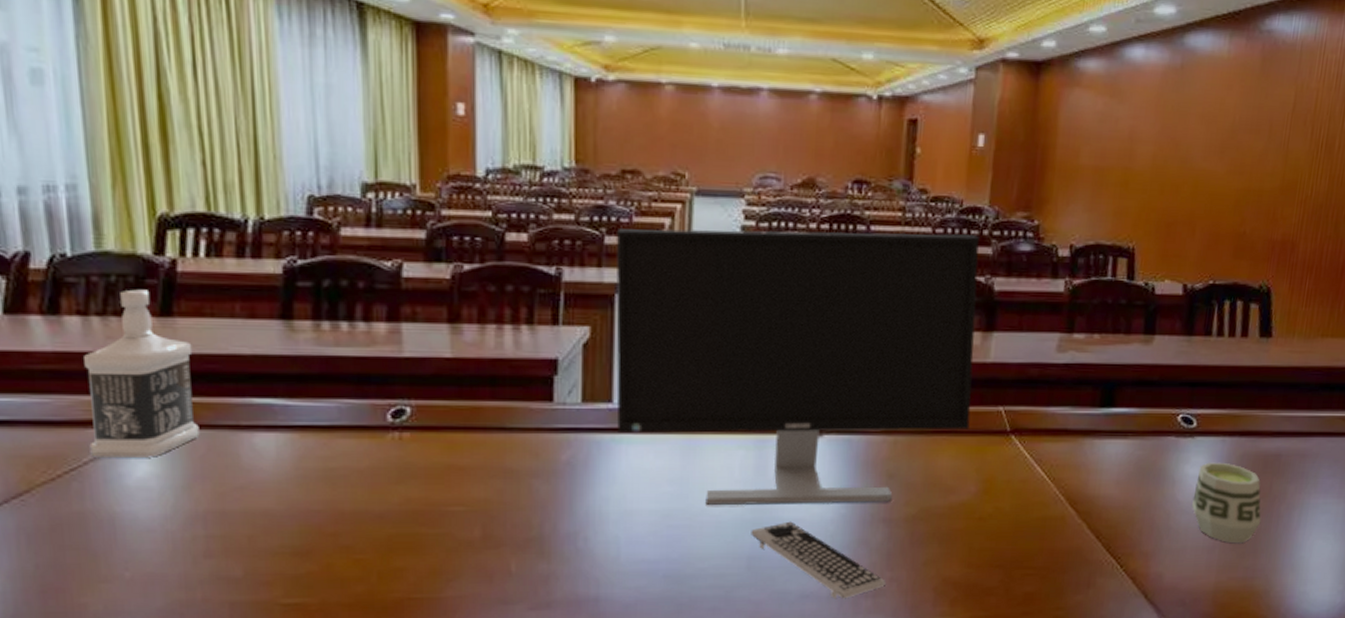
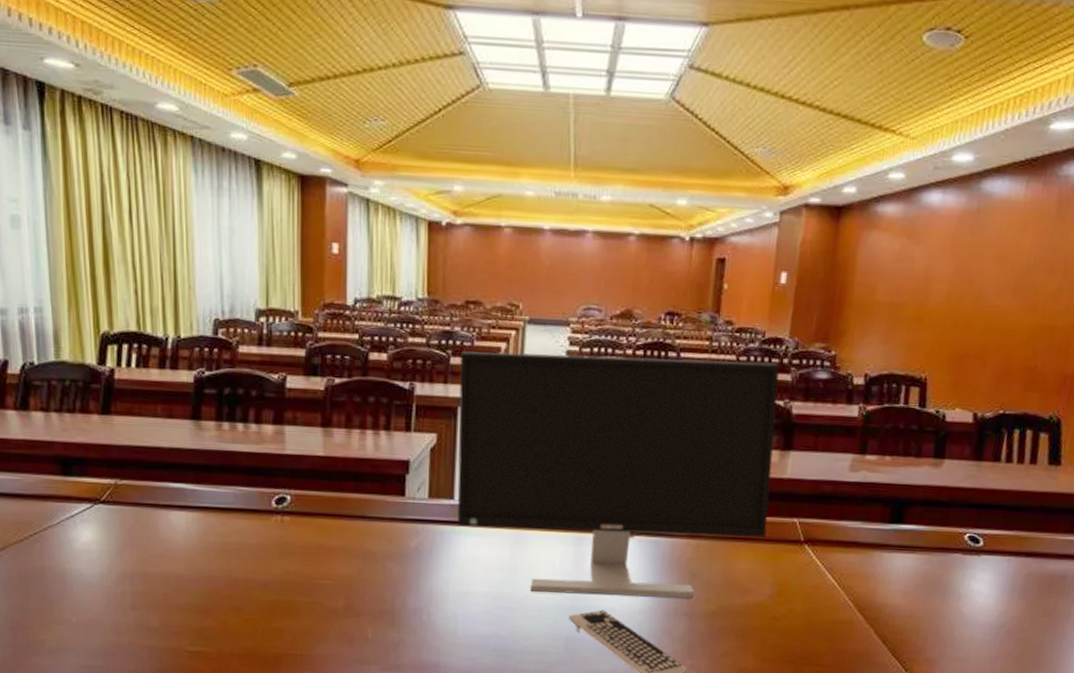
bottle: present [84,289,200,457] -> none [45,392,129,527]
cup: present [1192,462,1261,543] -> none [976,579,1046,656]

